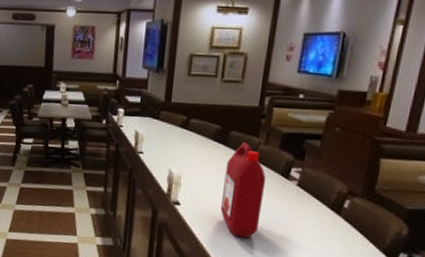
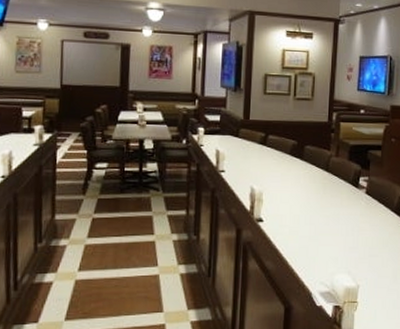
ketchup jug: present [220,142,267,238] -> none [301,156,340,249]

